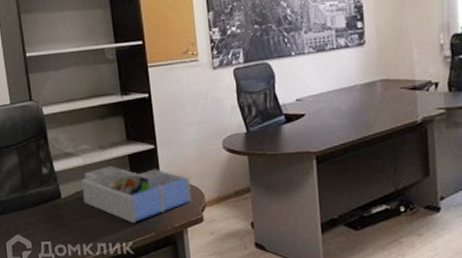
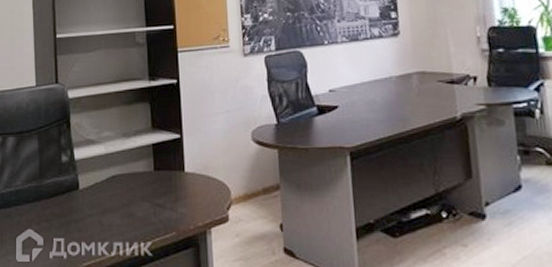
desk organizer: present [81,166,192,223] -> none [101,156,218,220]

